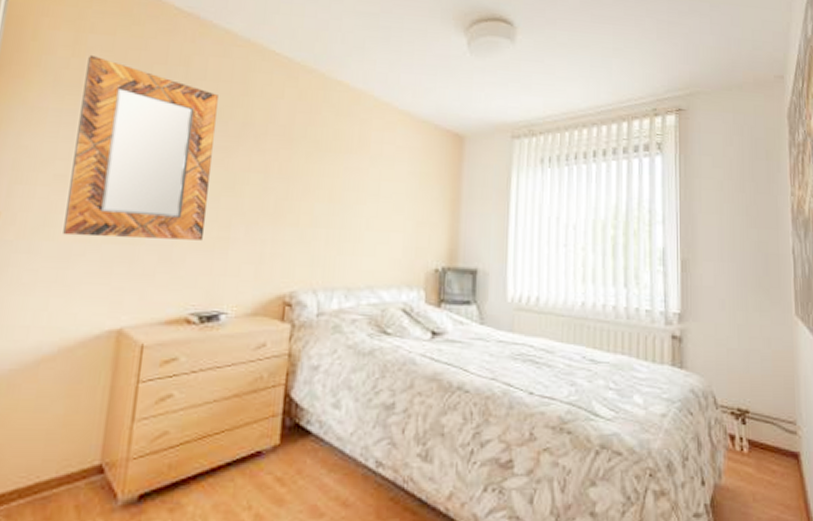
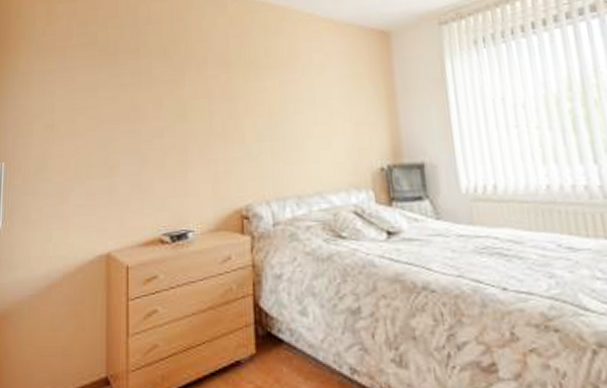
home mirror: present [63,54,218,241] -> none [56,21,166,176]

